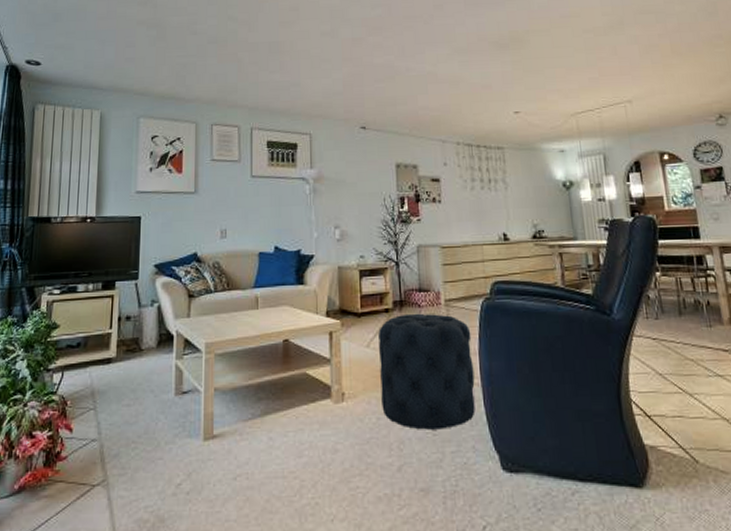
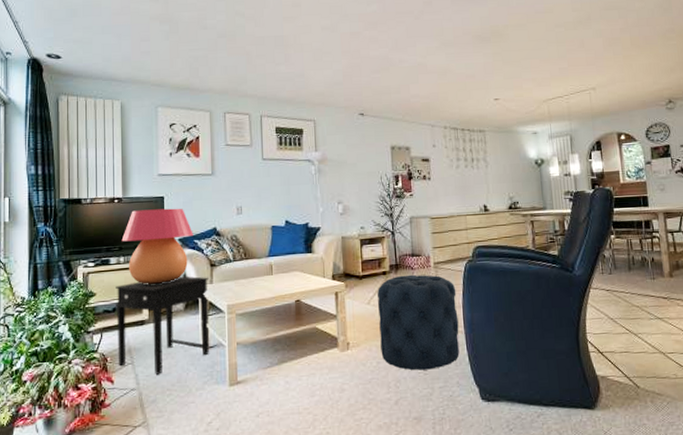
side table: none [79,307,187,423] -> present [116,276,209,375]
table lamp: none [91,229,171,316] -> present [121,208,193,284]

